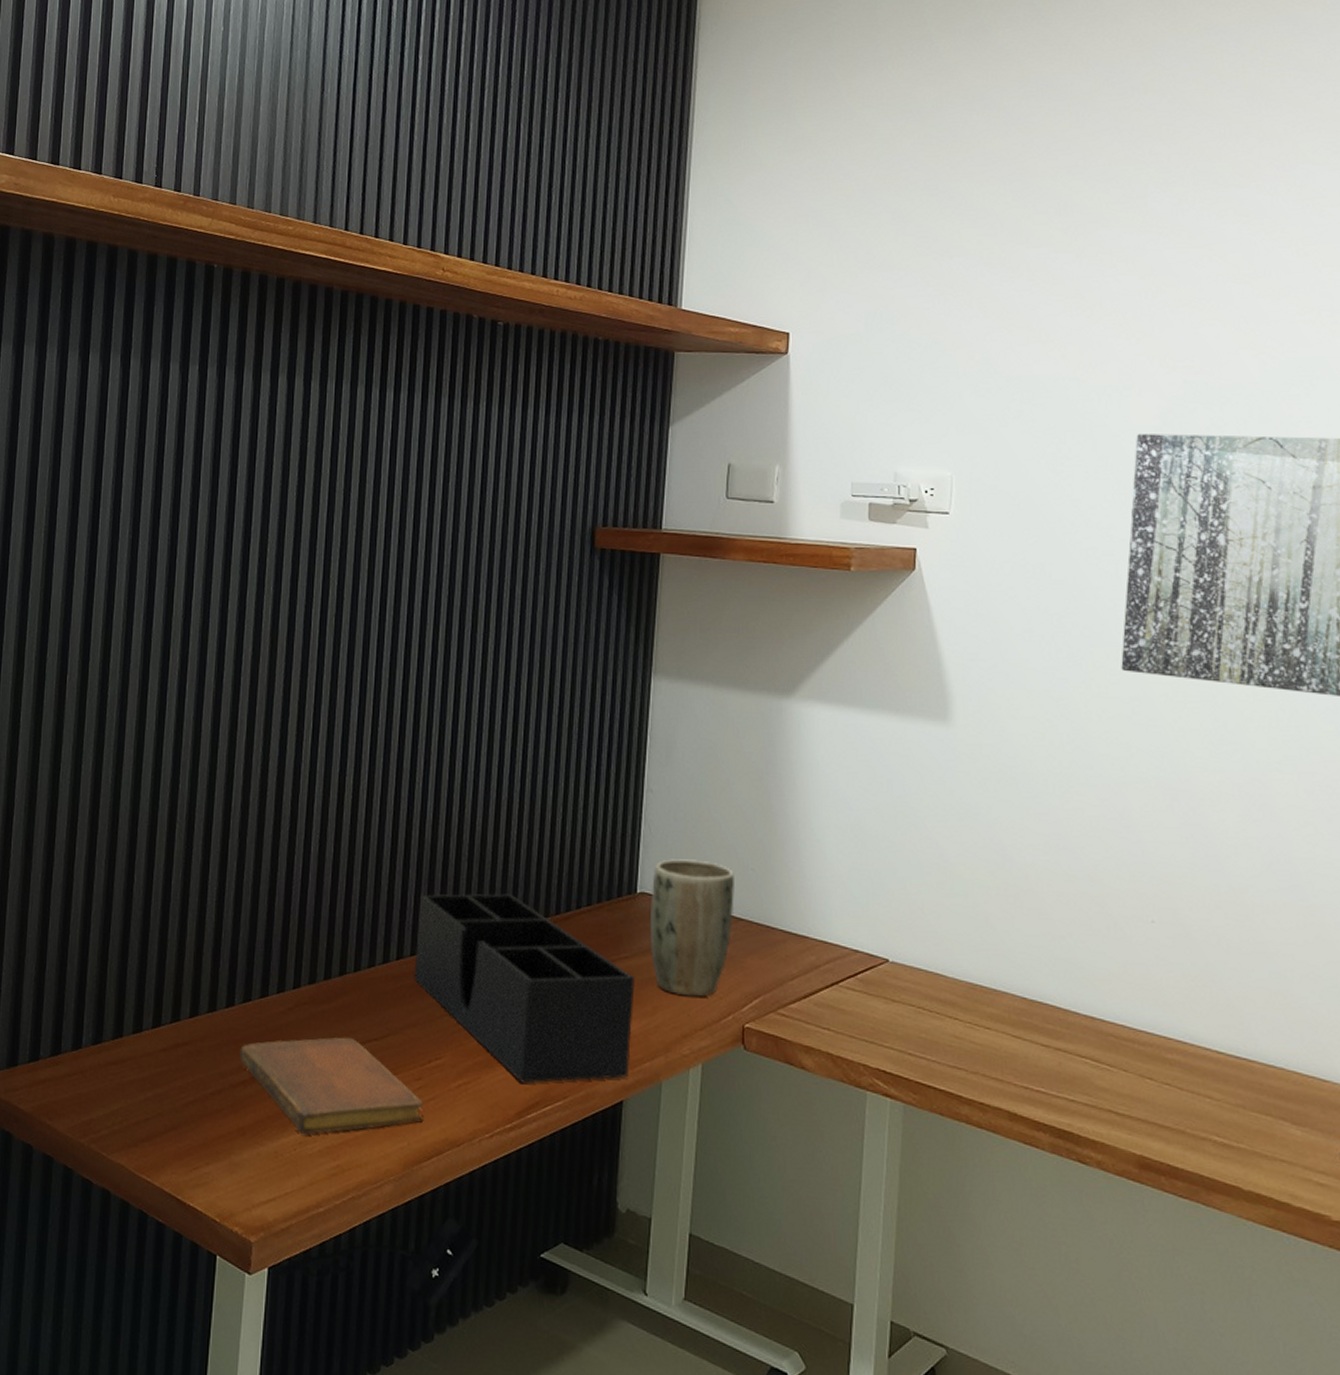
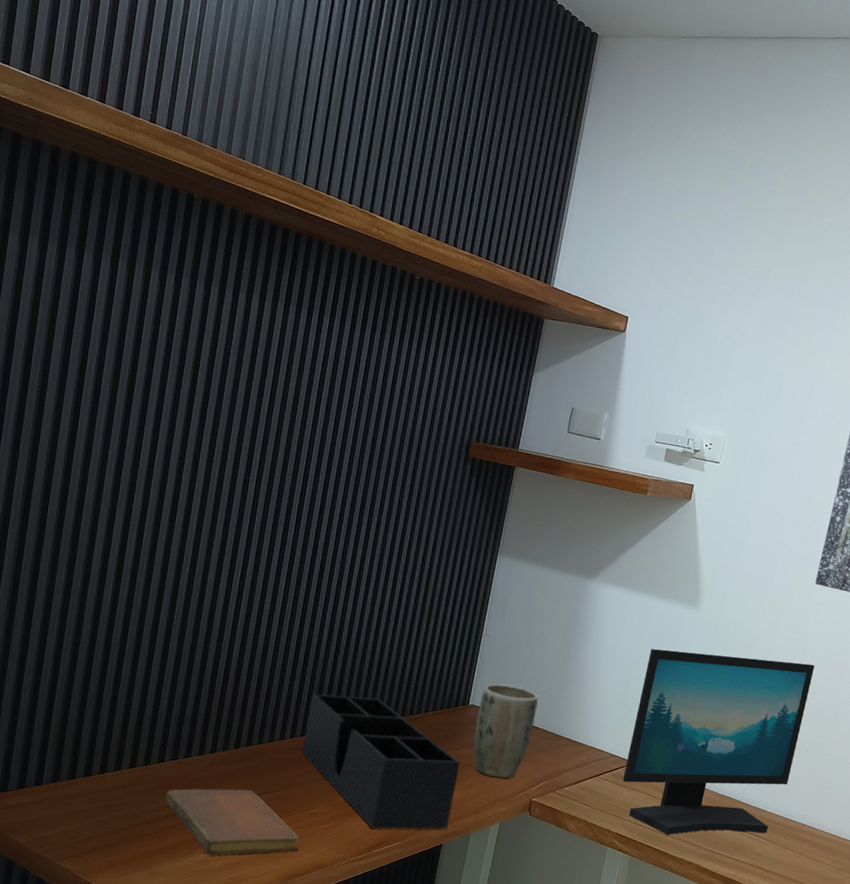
computer monitor: none [875,788,1143,1066] -> present [622,649,814,835]

